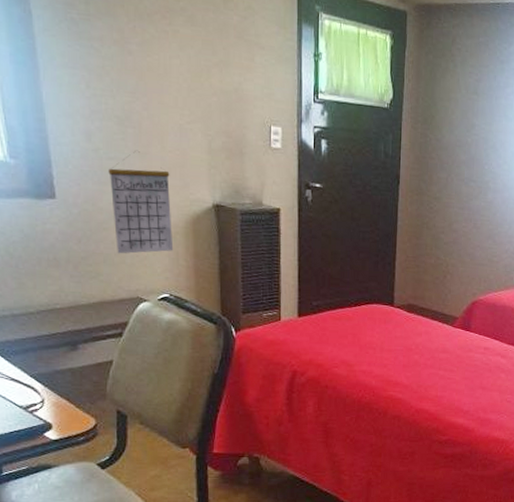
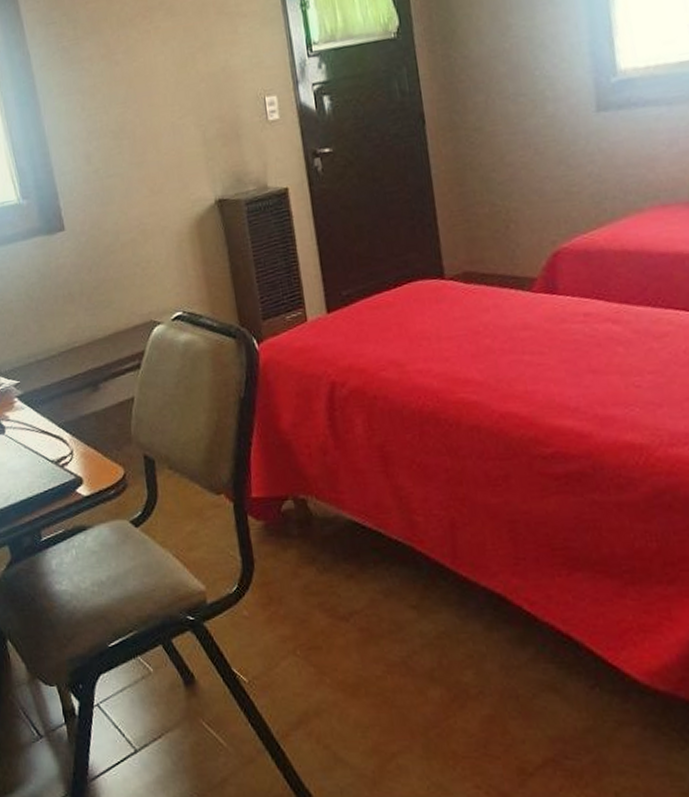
calendar: present [108,151,174,254] -> none [109,161,181,276]

